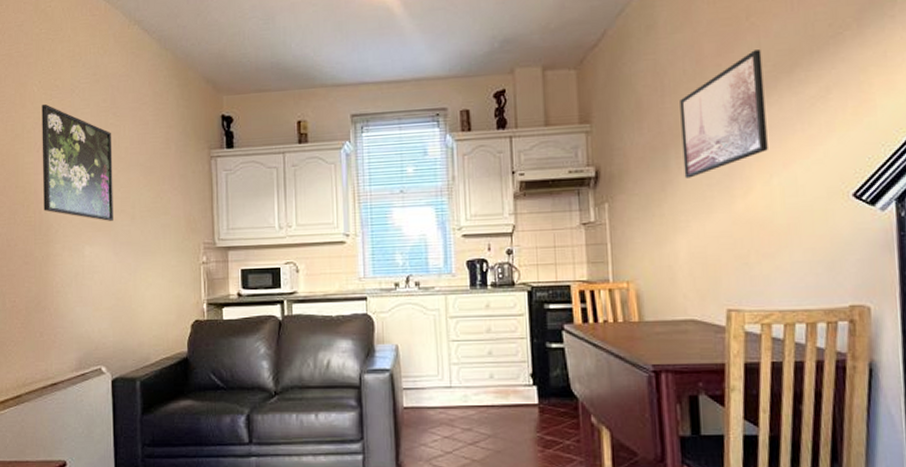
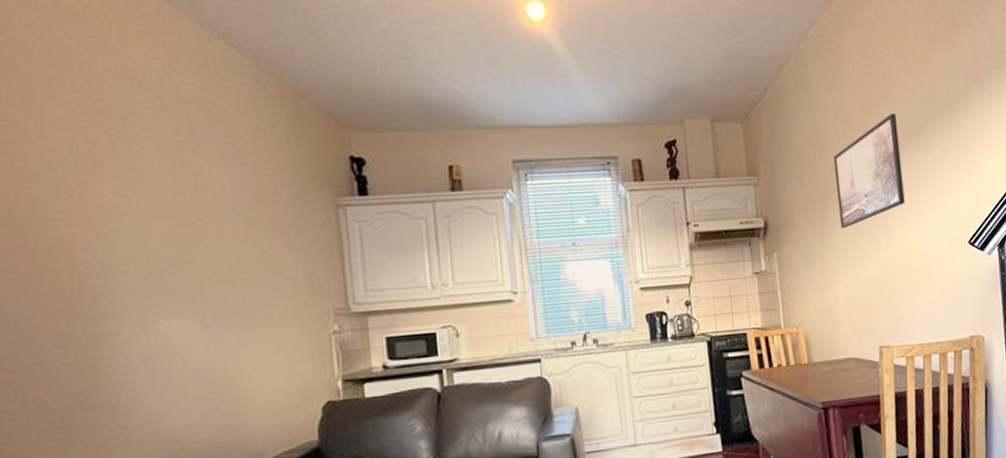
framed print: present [41,104,113,221] -> none [73,134,200,287]

